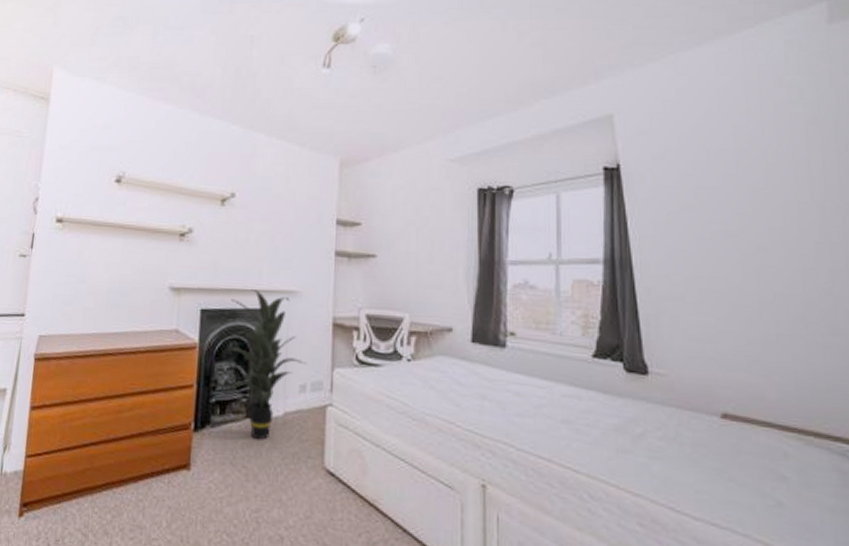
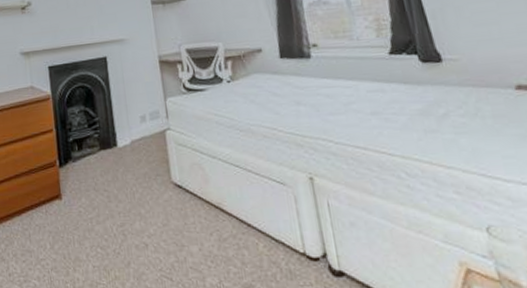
indoor plant: present [222,290,307,440] -> none [71,43,143,167]

